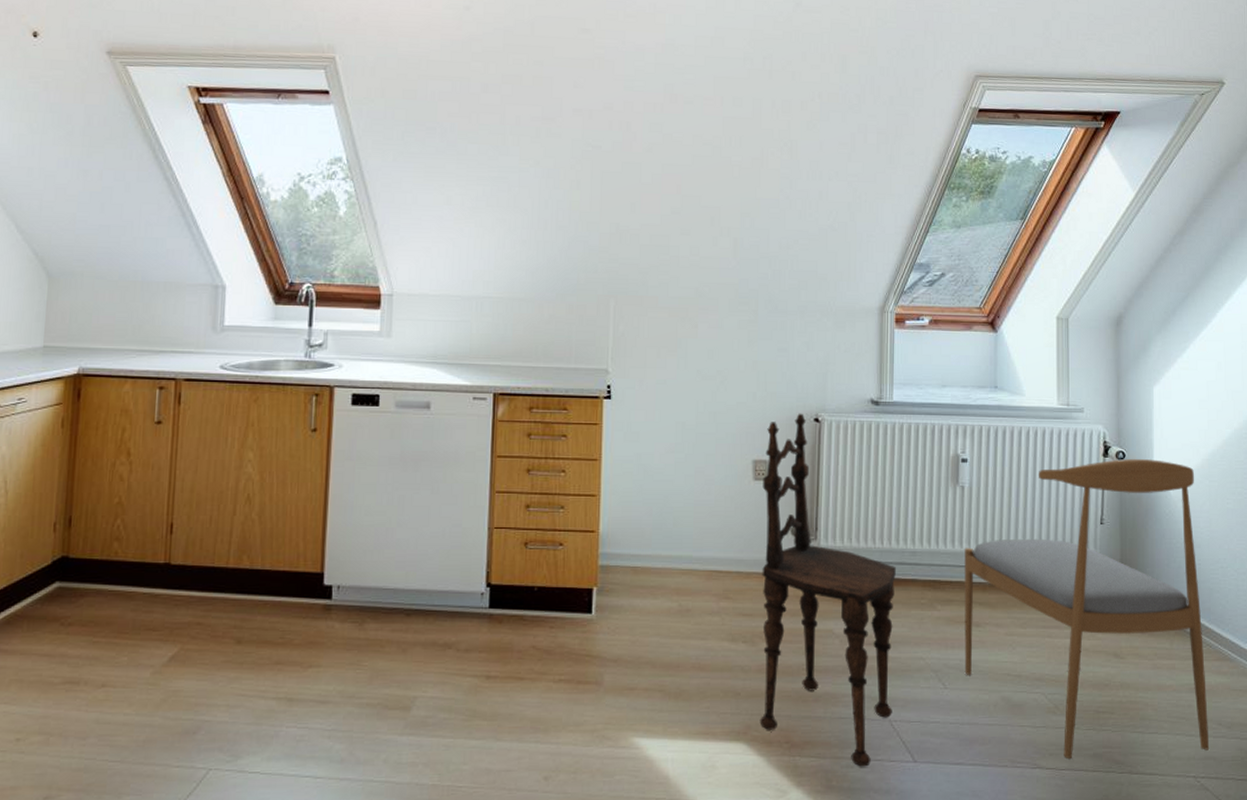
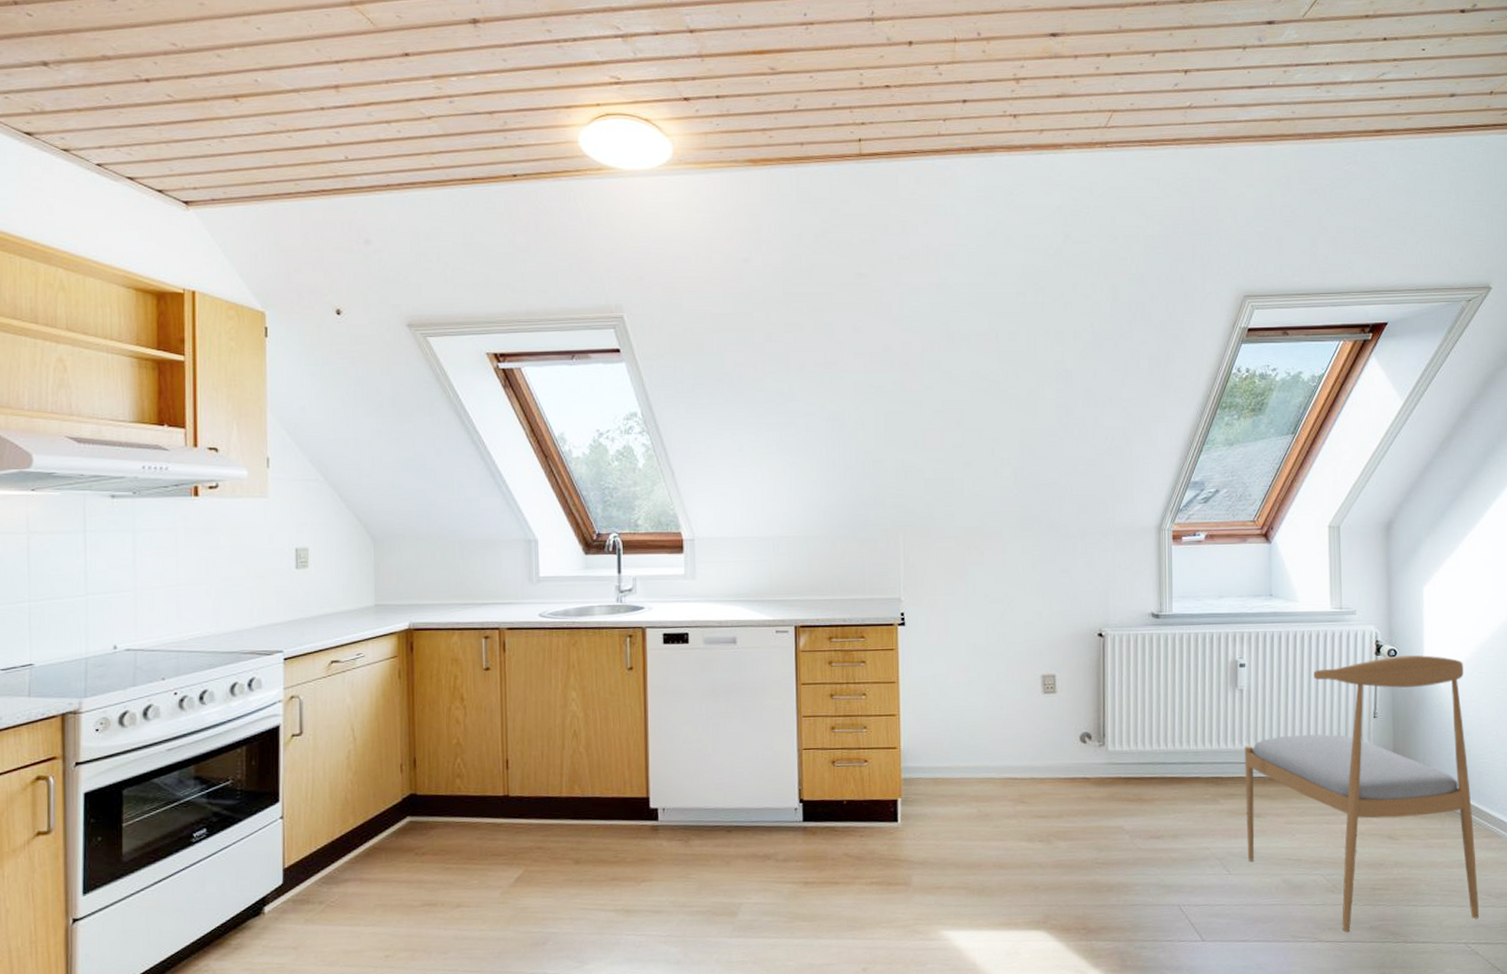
dining chair: present [759,413,896,767] -> none [1051,629,1181,948]

